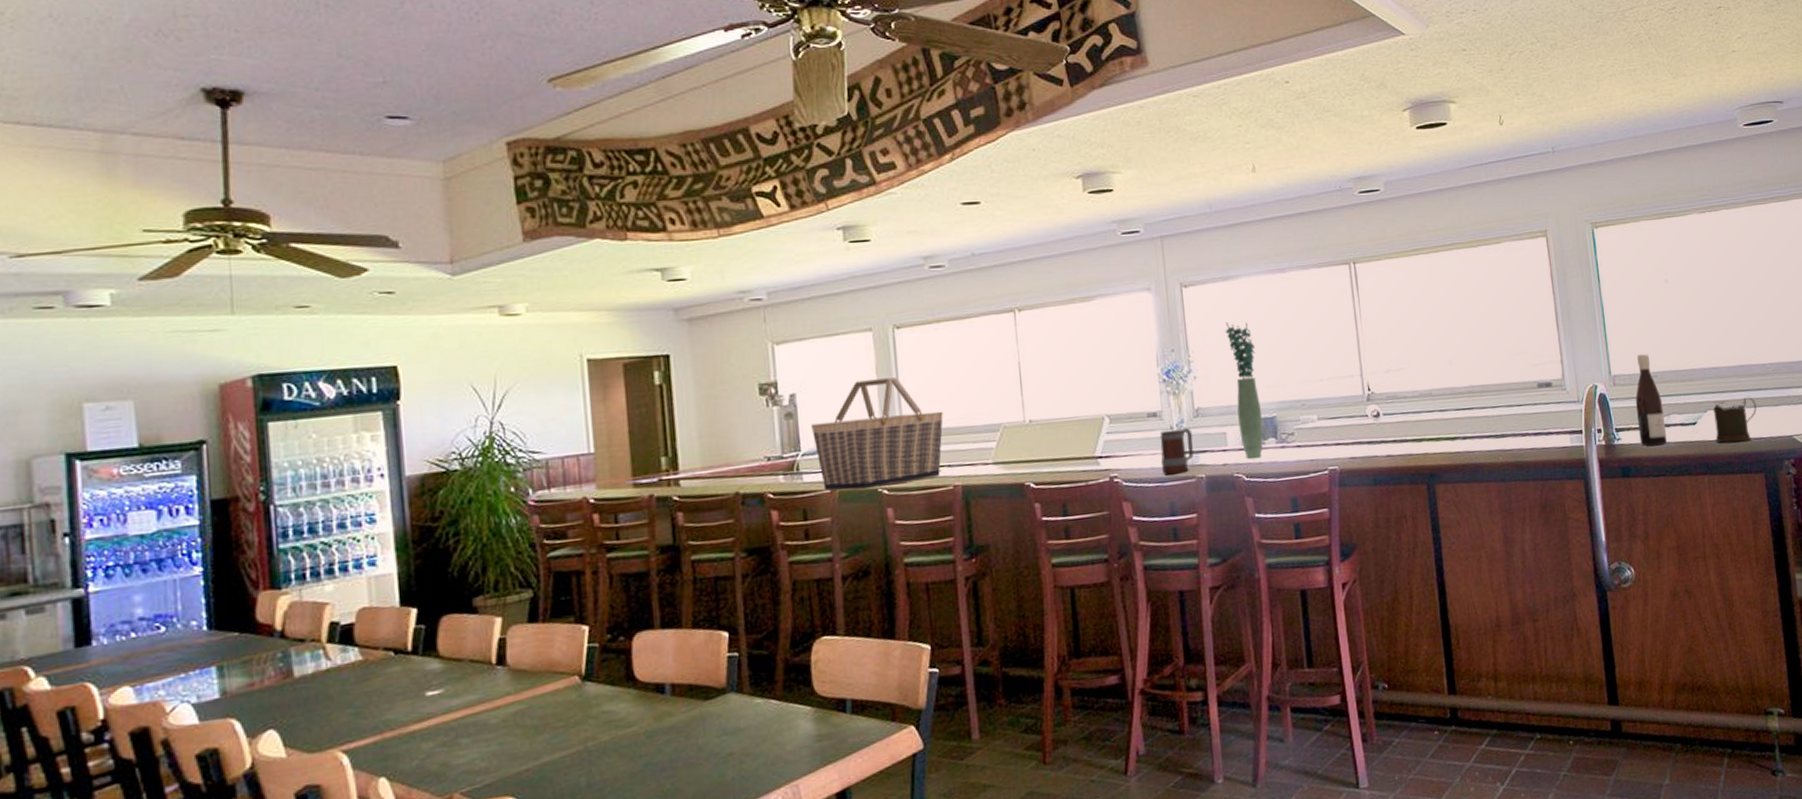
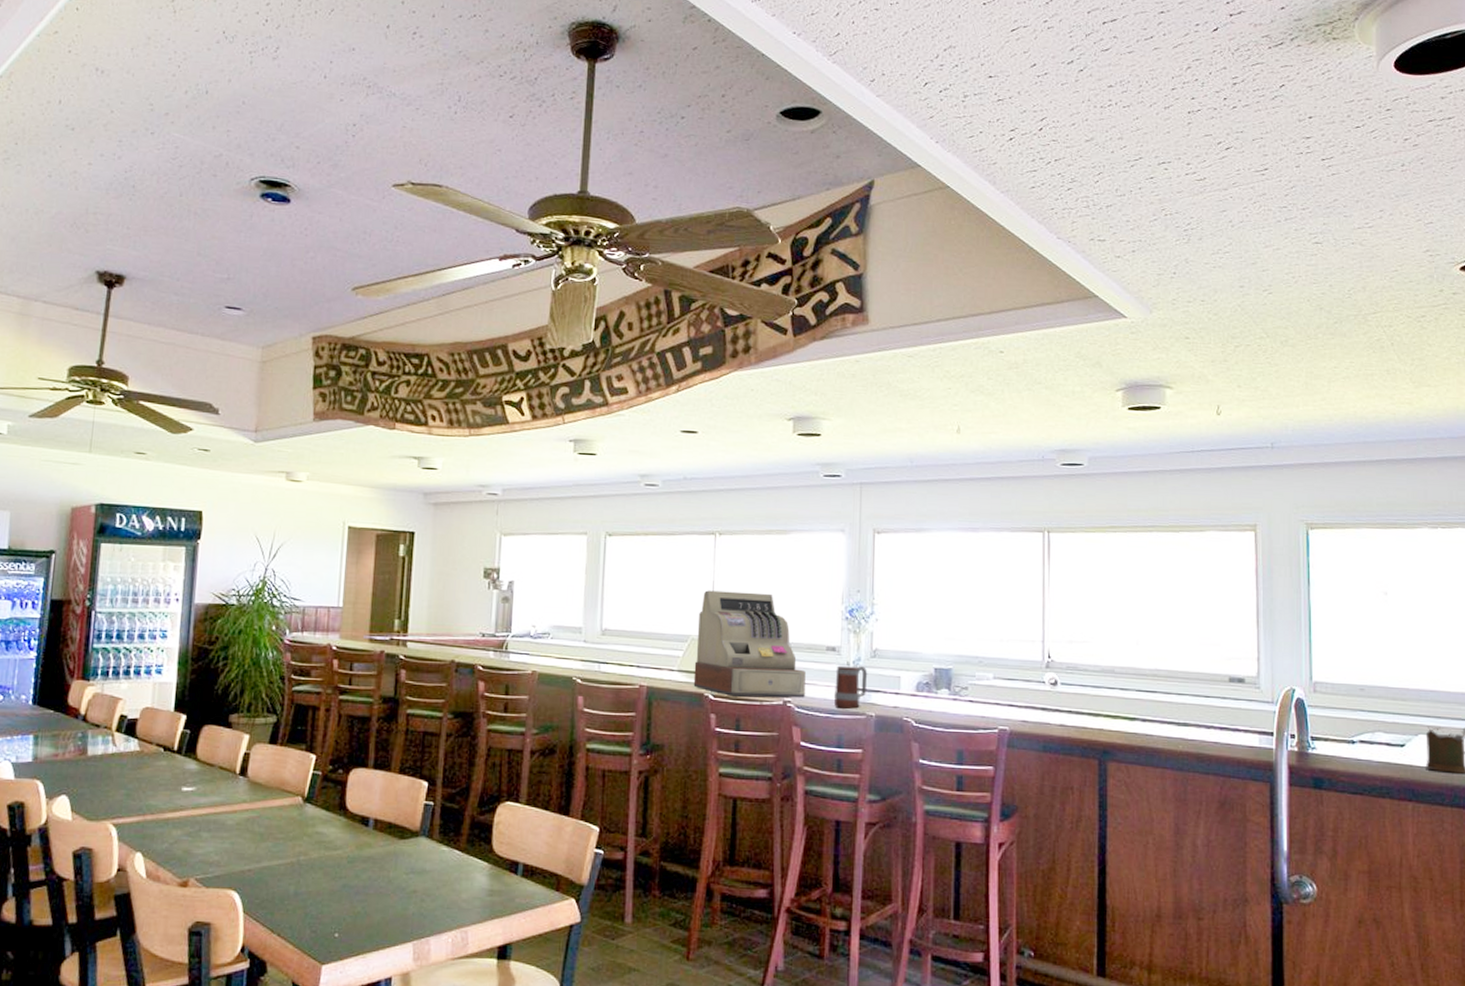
basket: present [812,377,943,491] -> none [523,578,639,676]
cash register: none [1008,367,1131,482] -> present [693,590,806,698]
vase: present [1225,322,1263,460] -> none [911,572,939,707]
bottle: present [1635,354,1668,446] -> none [1336,665,1369,762]

